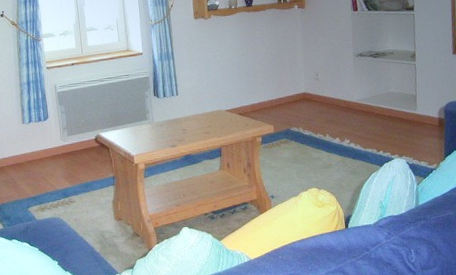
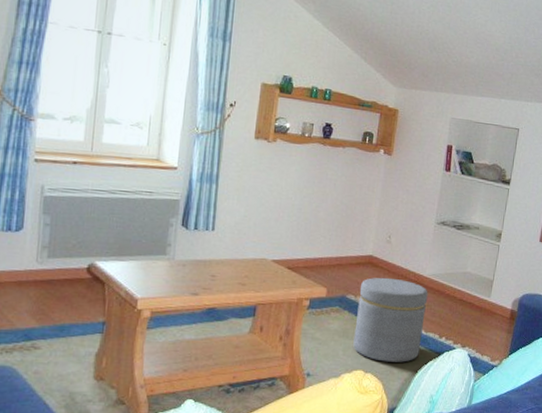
ottoman: none [300,108,362,179] -> present [353,277,428,363]

